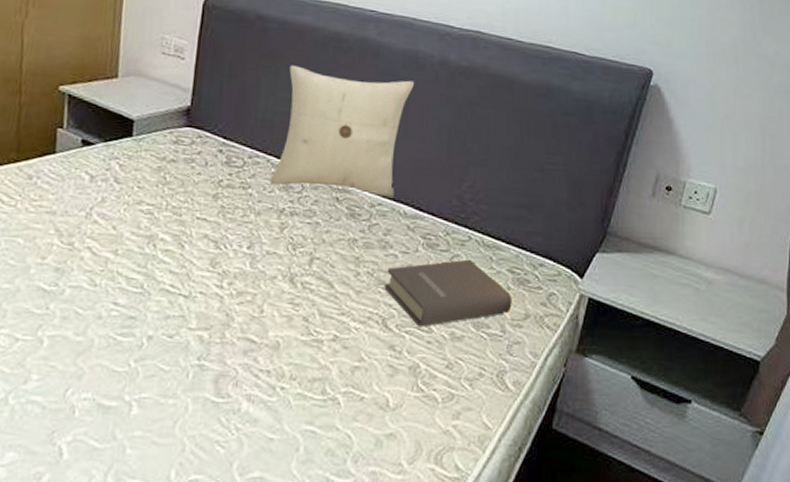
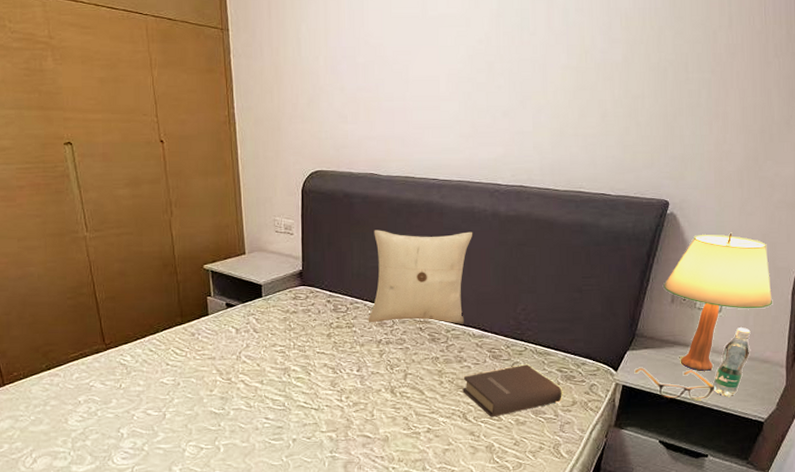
eyeglasses: none [604,277,702,325] -> present [634,368,715,400]
table lamp: none [643,115,772,288] -> present [663,233,773,371]
bottle: none [700,236,745,324] -> present [713,327,750,397]

